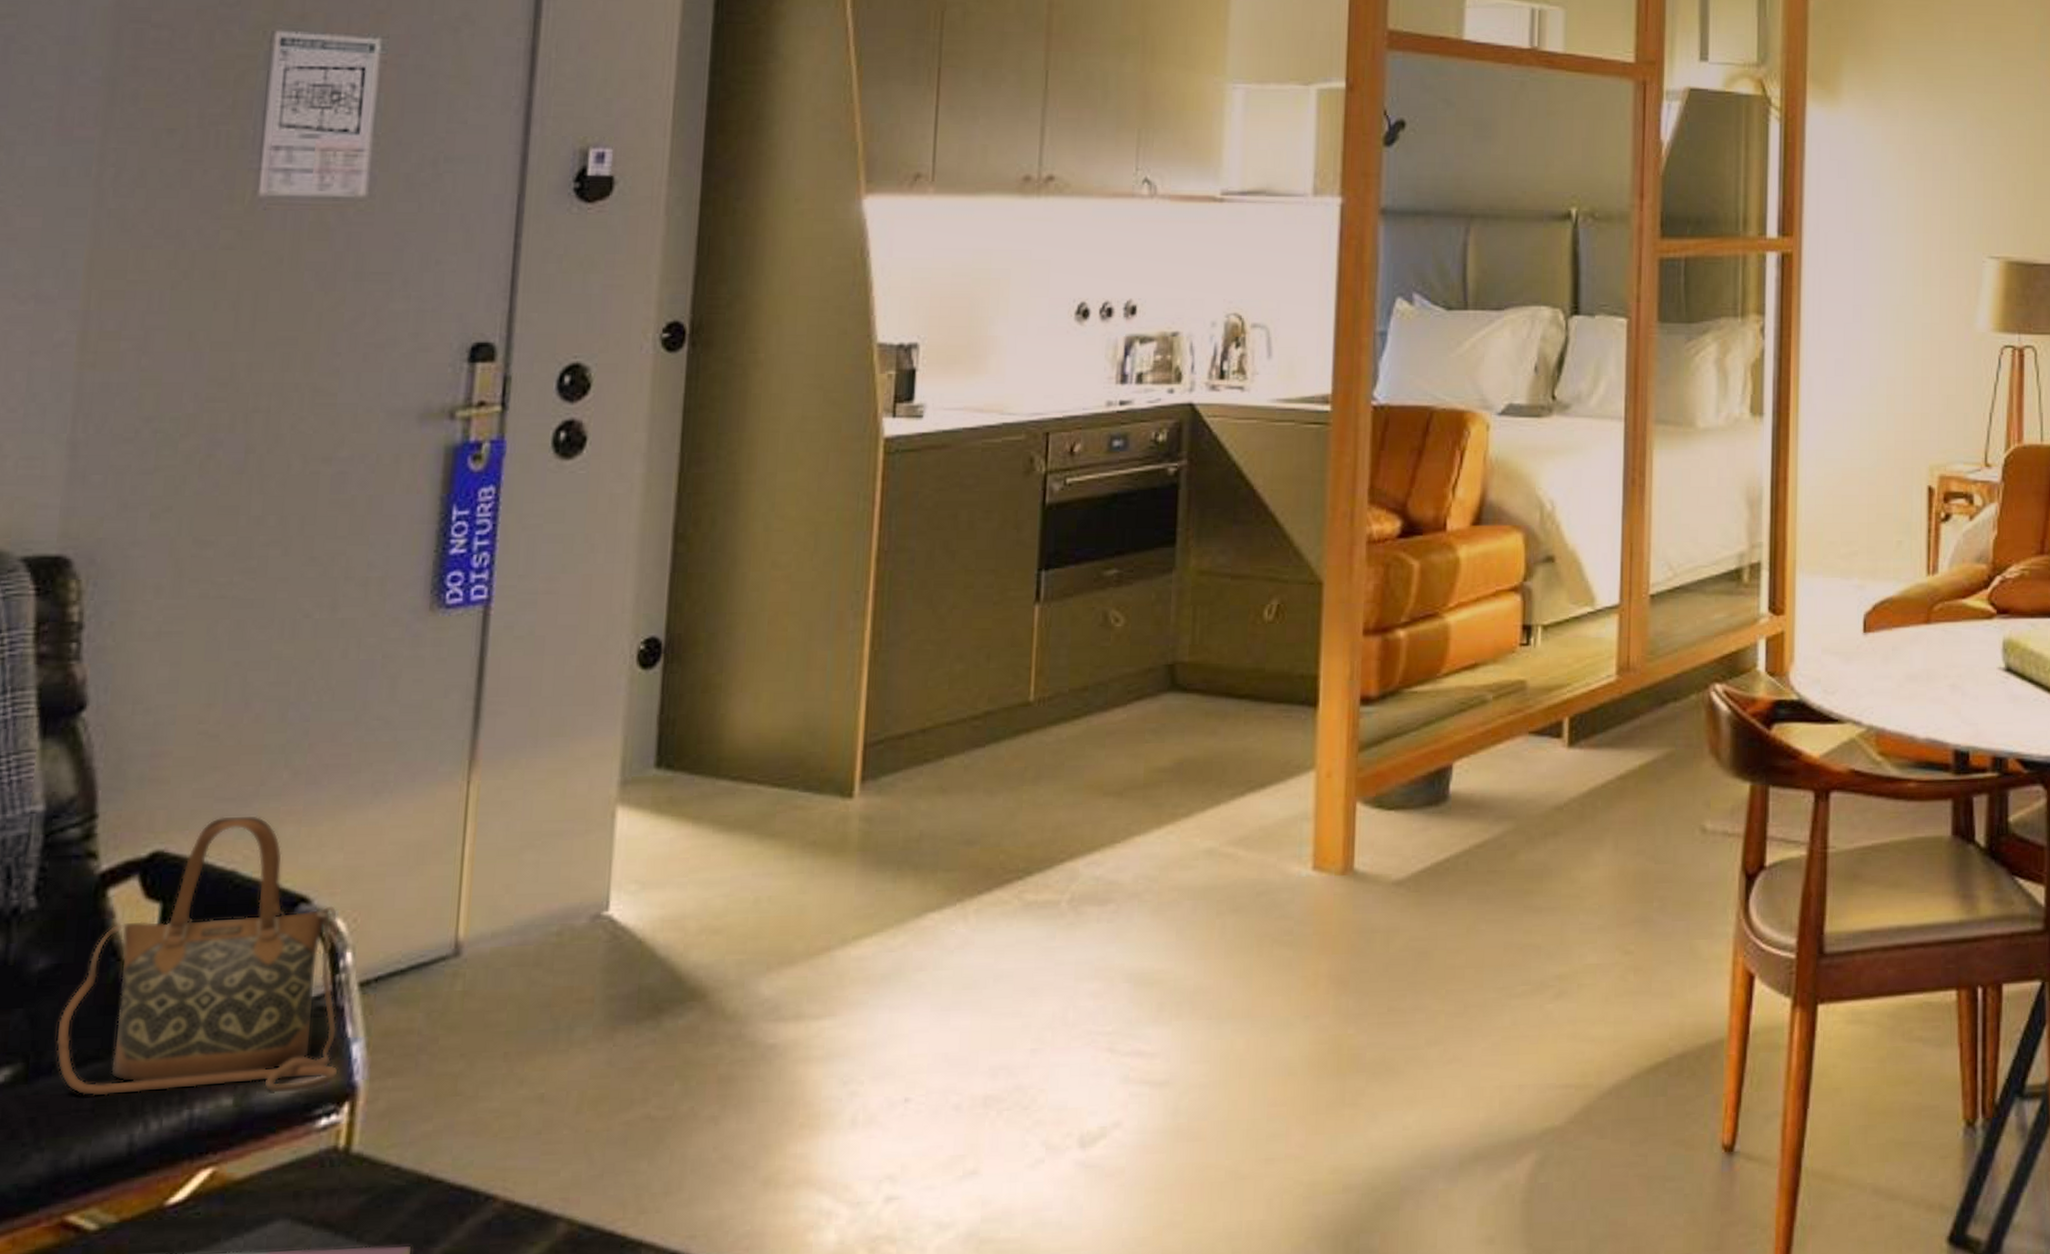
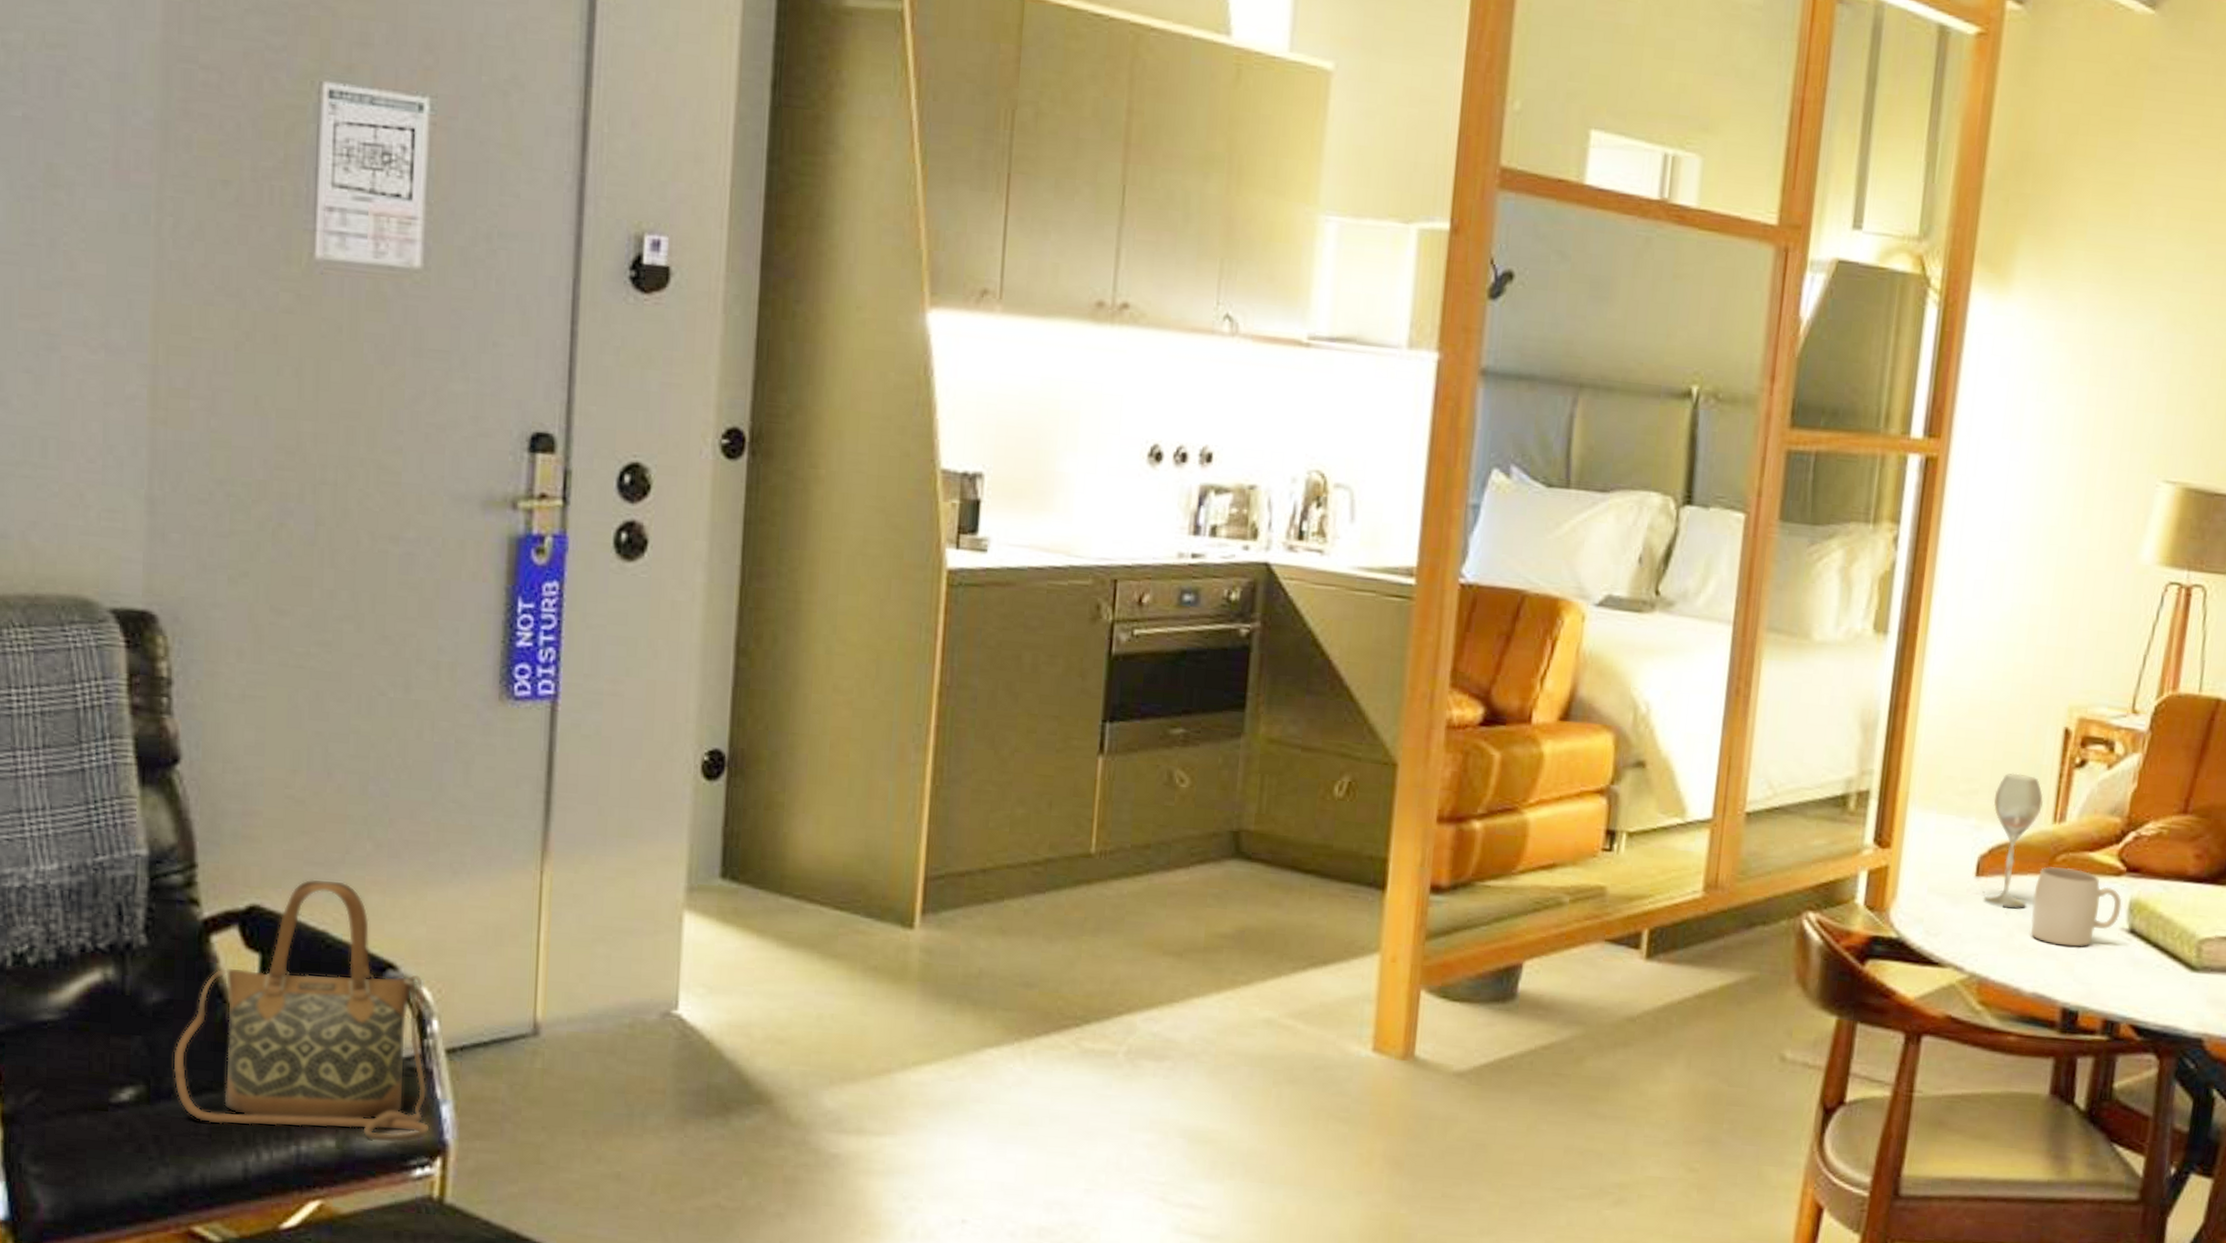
wineglass: none [1872,532,1916,660] -> present [1983,773,2043,908]
mug: none [1917,616,1996,690] -> present [2031,867,2122,947]

